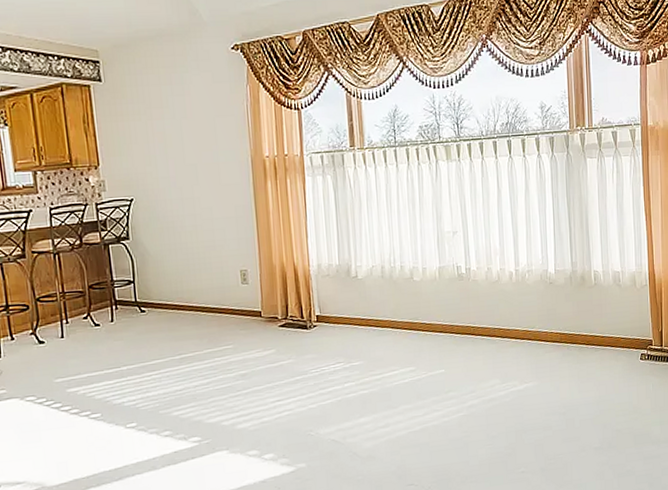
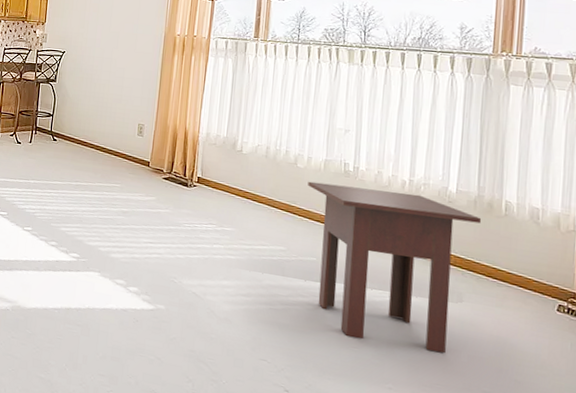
side table: none [426,282,578,436] -> present [308,181,482,354]

